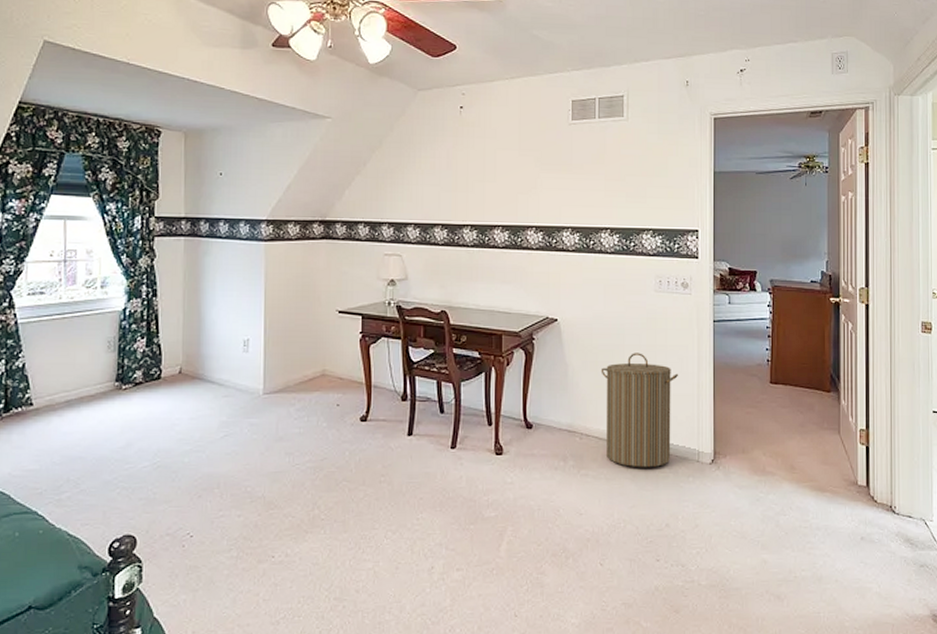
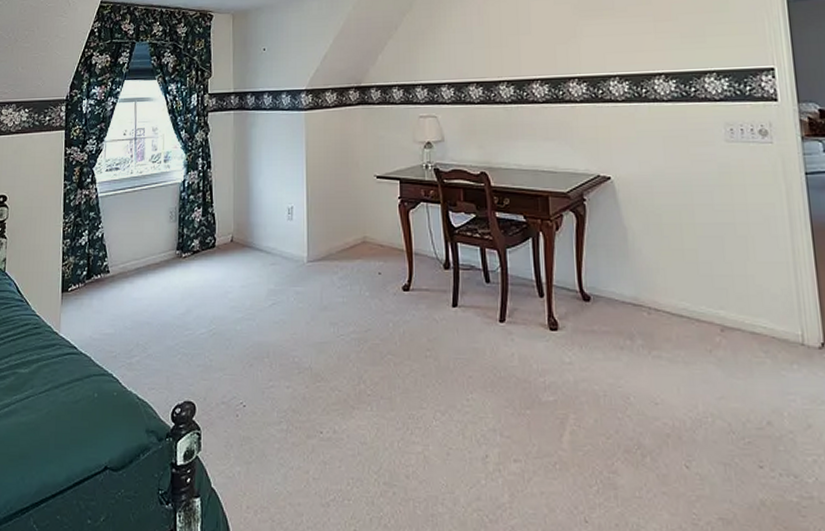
laundry hamper: present [600,353,679,468] -> none [666,213,767,351]

